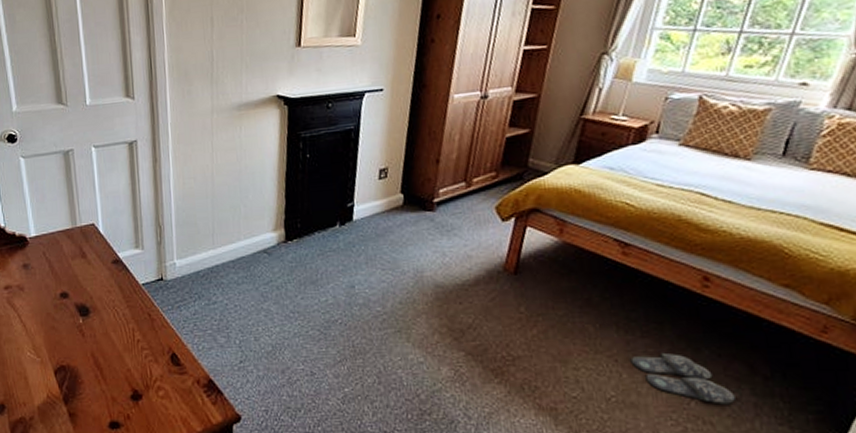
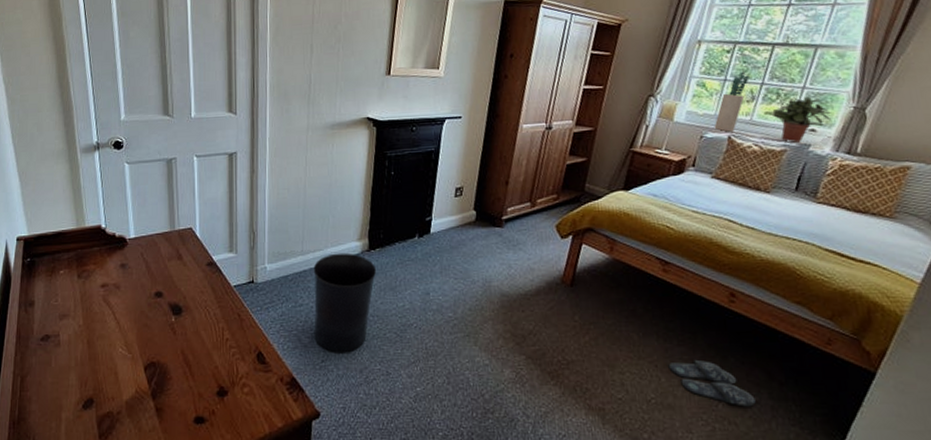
waste bin: none [226,245,296,353] -> present [313,253,377,353]
vase: none [681,17,725,92] -> present [714,70,750,132]
potted plant: none [752,44,827,100] -> present [771,96,831,143]

